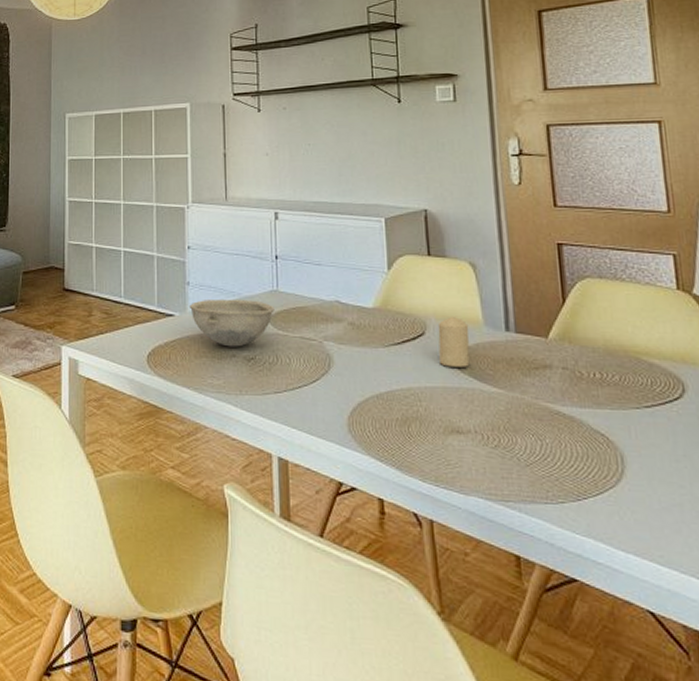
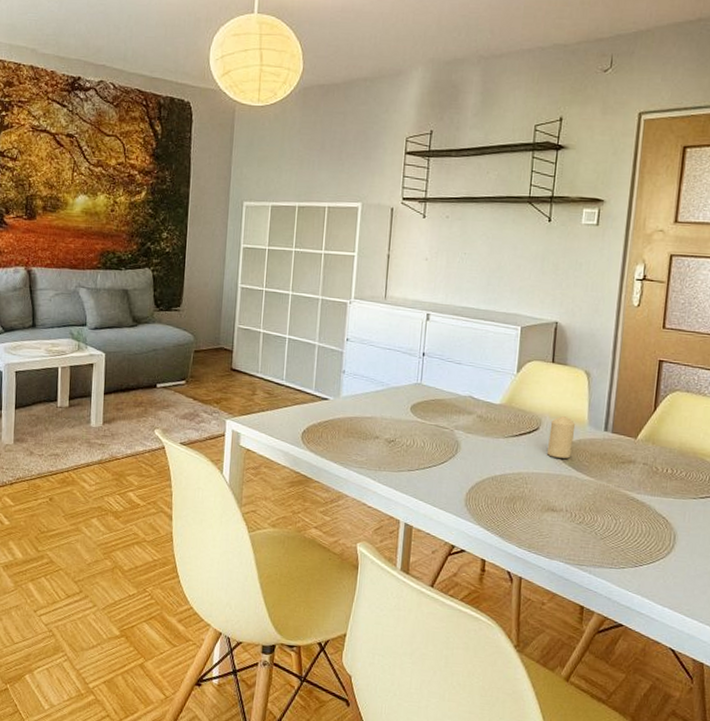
bowl: present [189,299,274,347] -> none [342,387,417,430]

